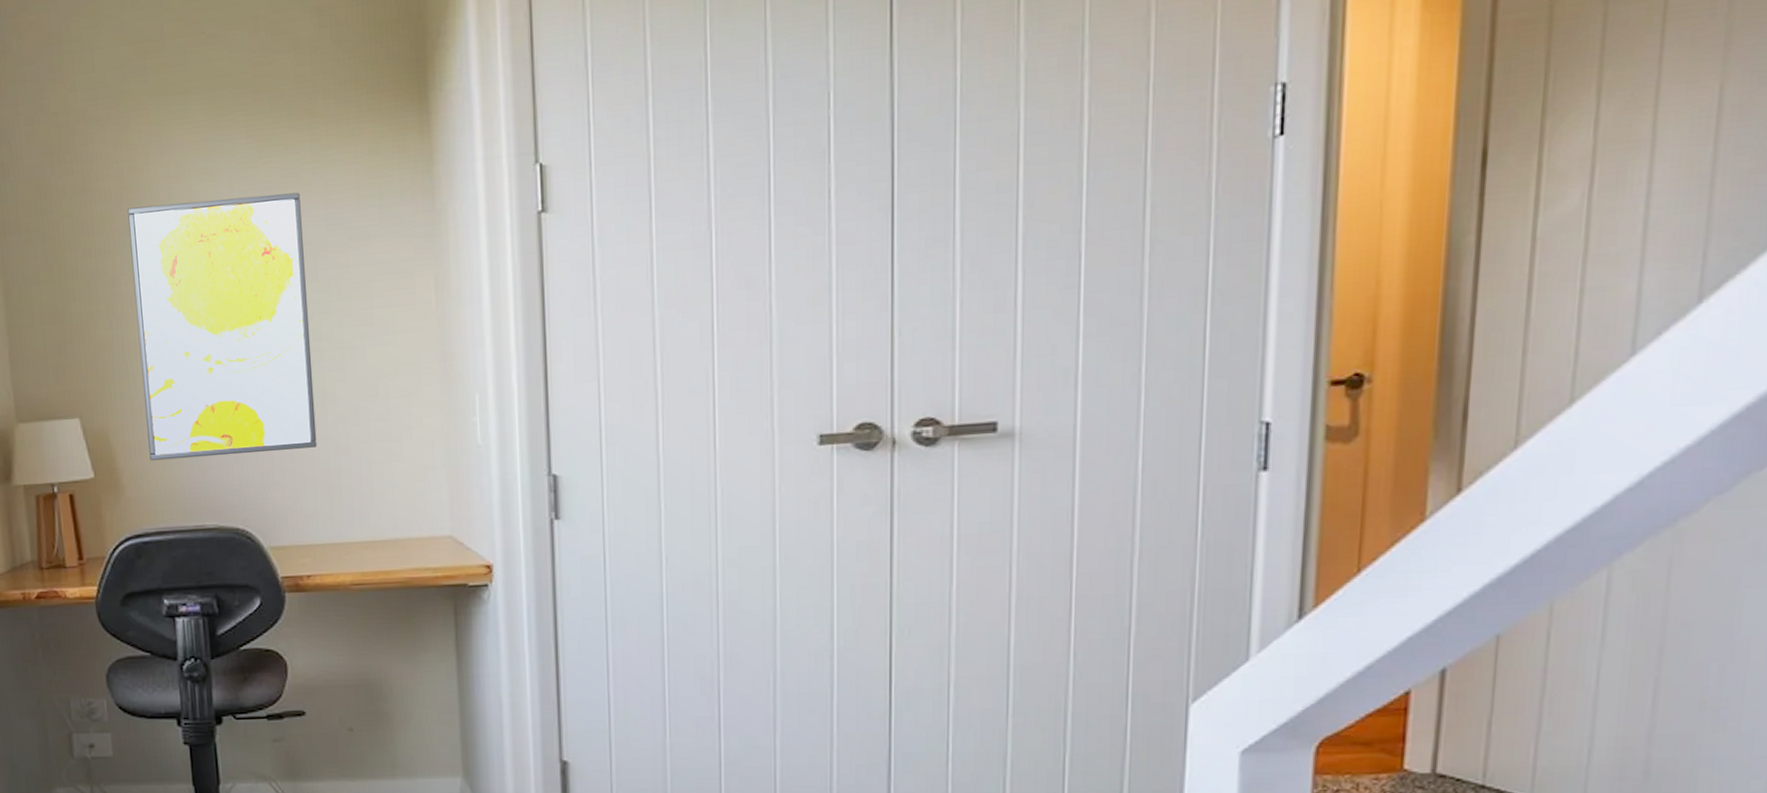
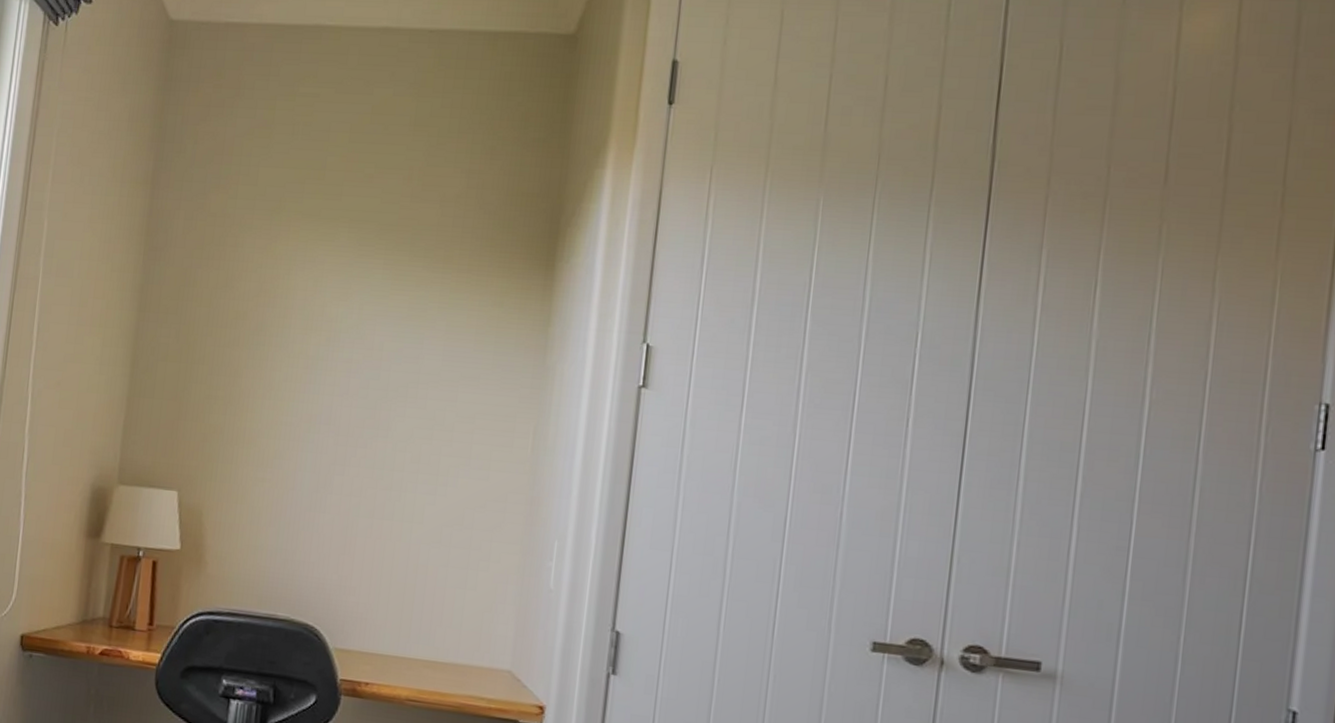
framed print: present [127,192,317,461] -> none [237,310,423,562]

